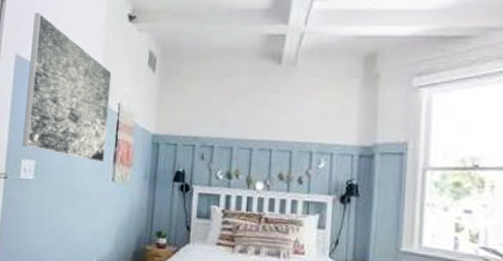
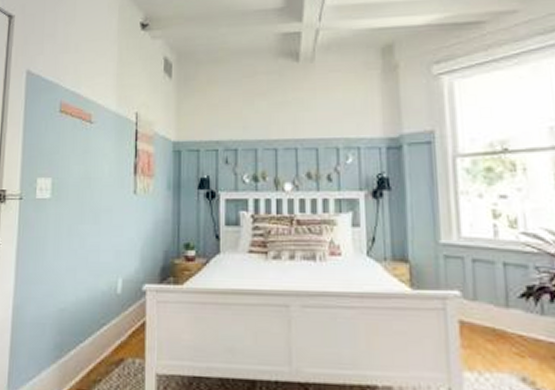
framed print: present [22,13,112,163] -> none [36,27,127,175]

